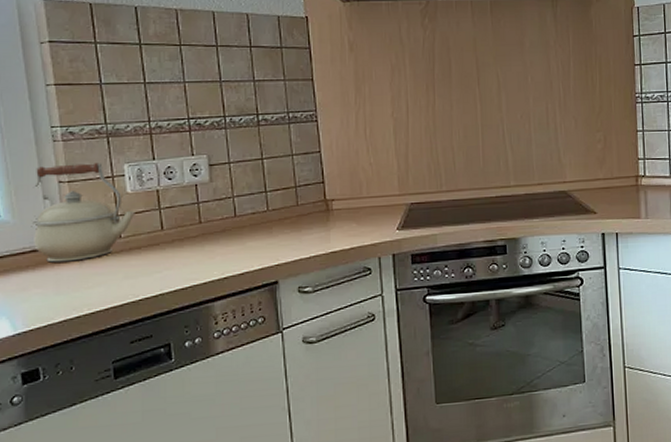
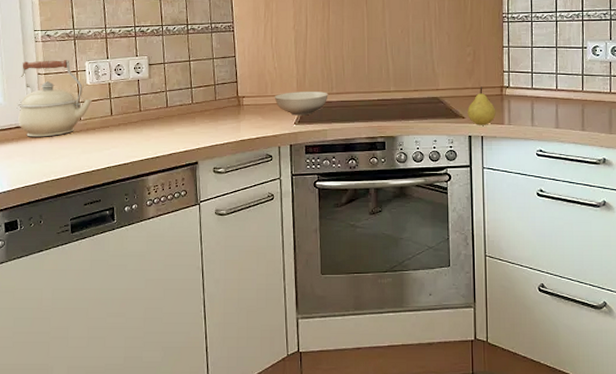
bowl: none [371,190,437,220] -> present [274,92,328,116]
fruit: none [599,177,632,221] -> present [467,86,496,125]

